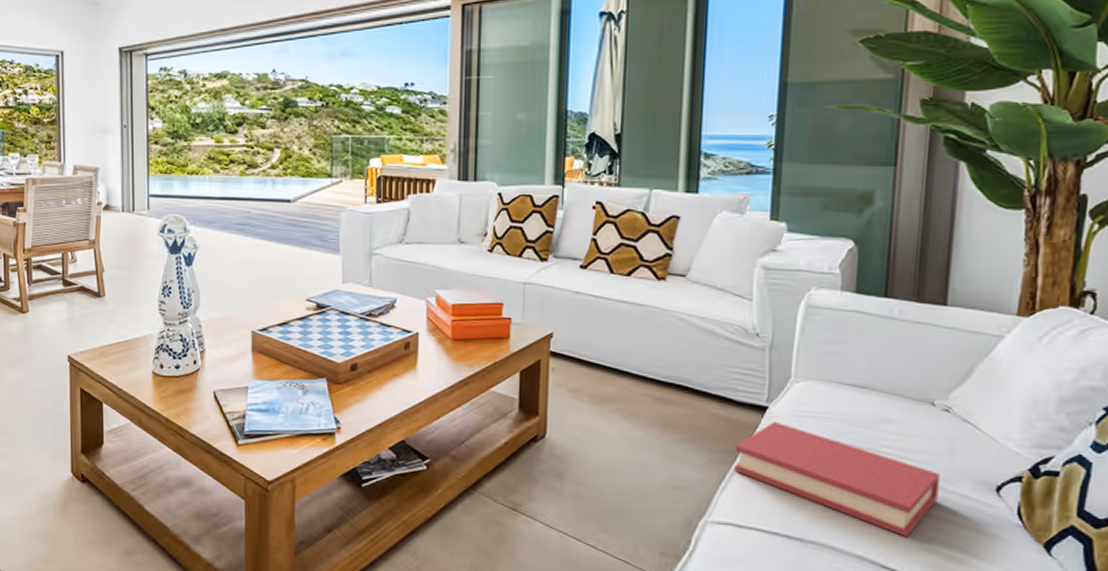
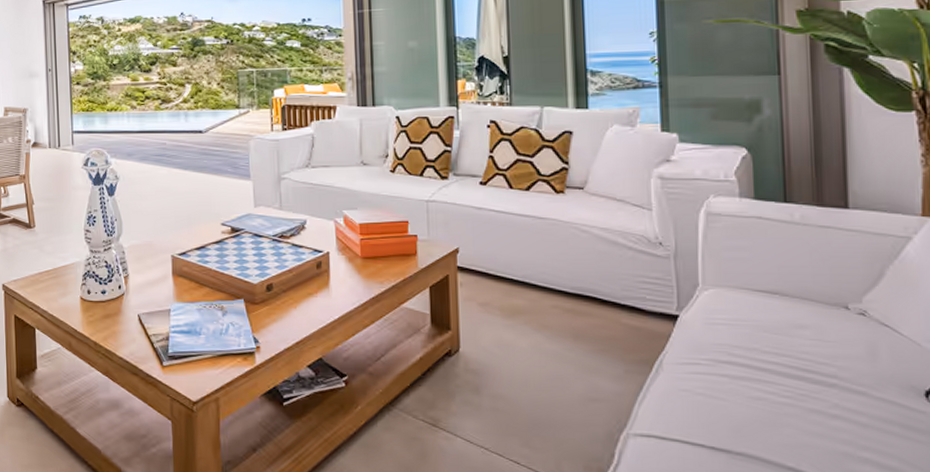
hardback book: present [734,421,940,537] -> none [650,329,865,446]

